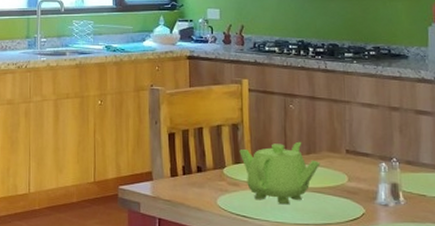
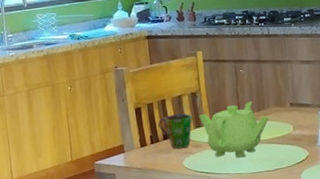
cup: none [192,145,232,184] -> present [157,113,193,149]

